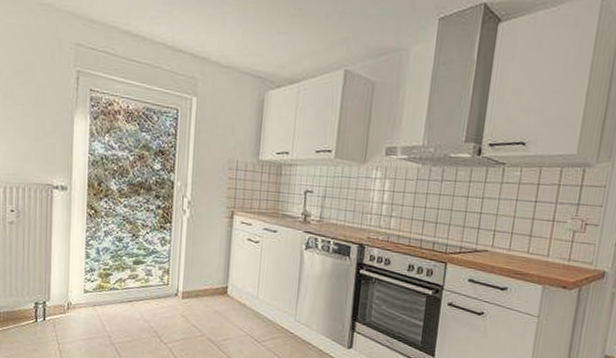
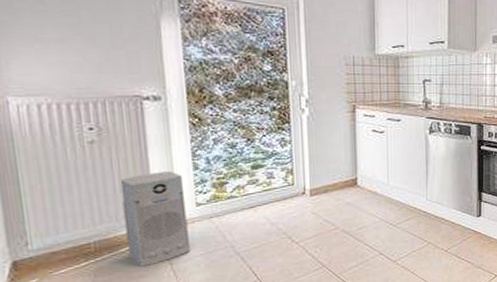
air purifier: none [27,256,77,342] -> present [120,171,190,268]

